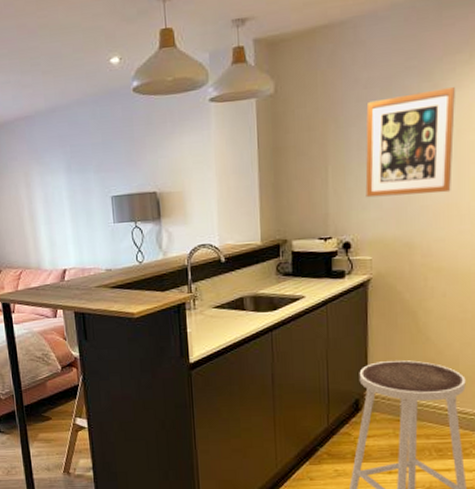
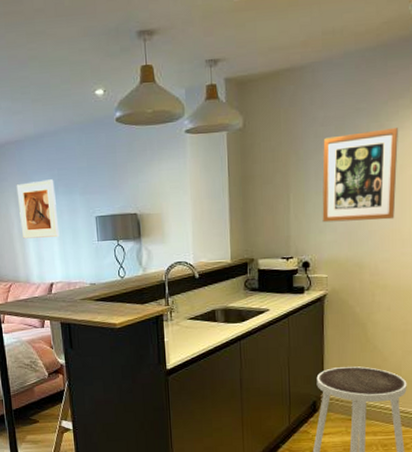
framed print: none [26,157,73,222] -> present [16,179,60,239]

